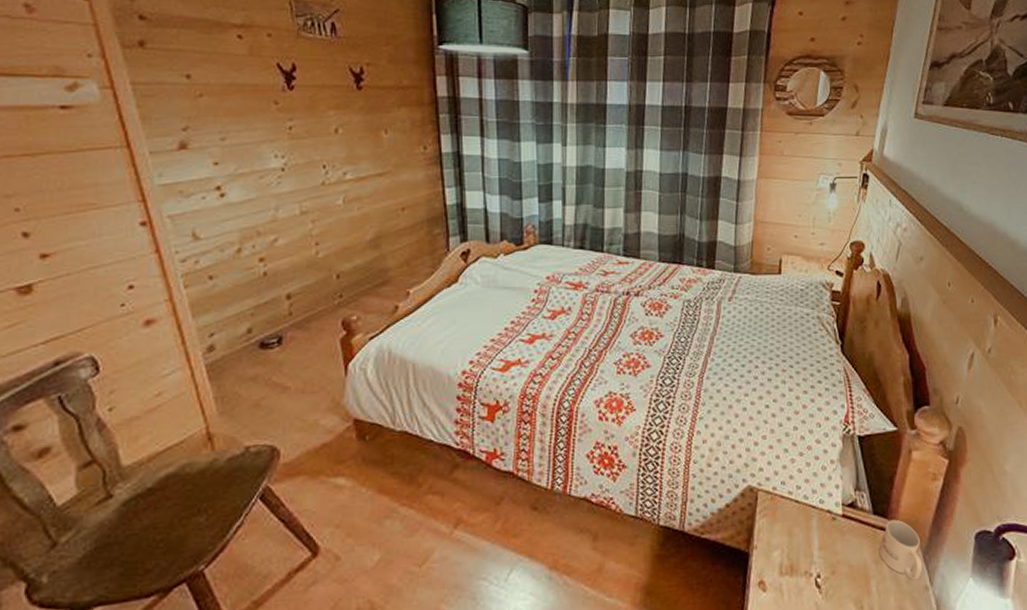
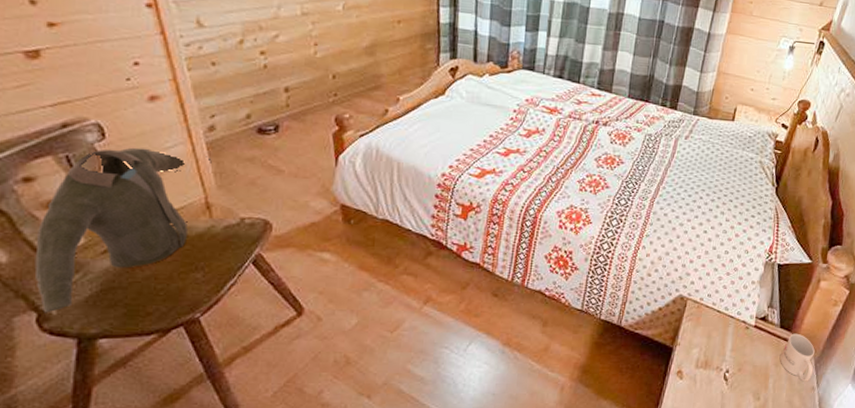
jacket: none [24,379,212,582] -> present [34,148,212,313]

